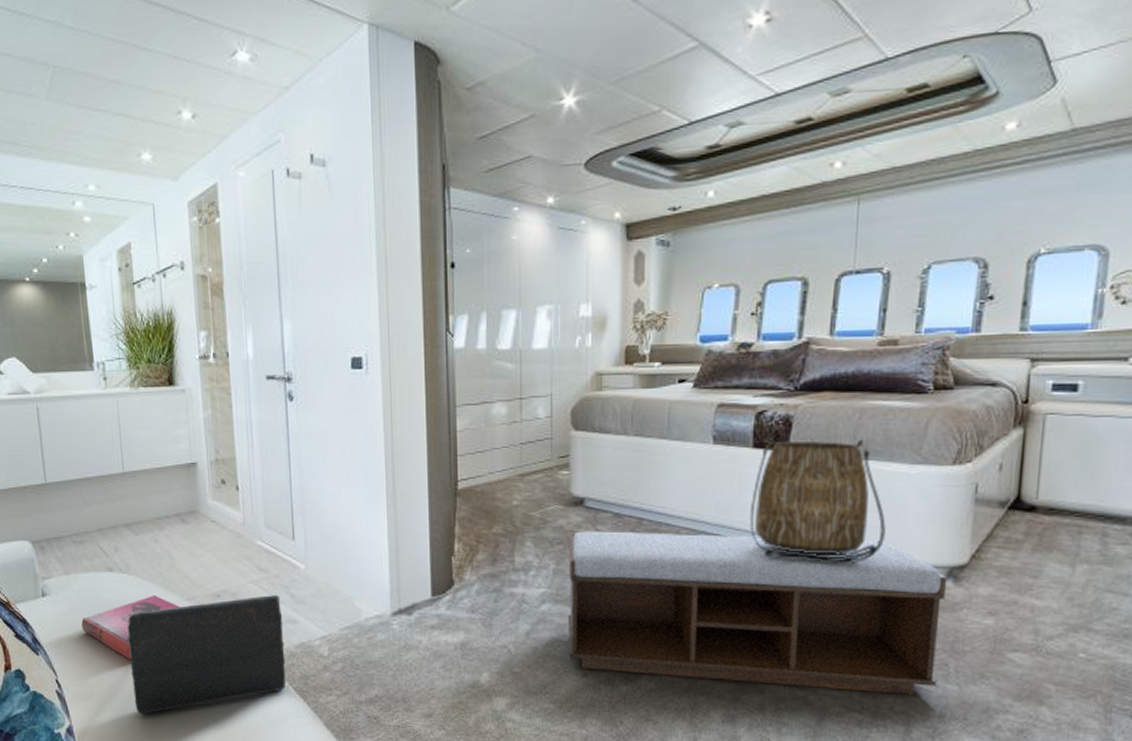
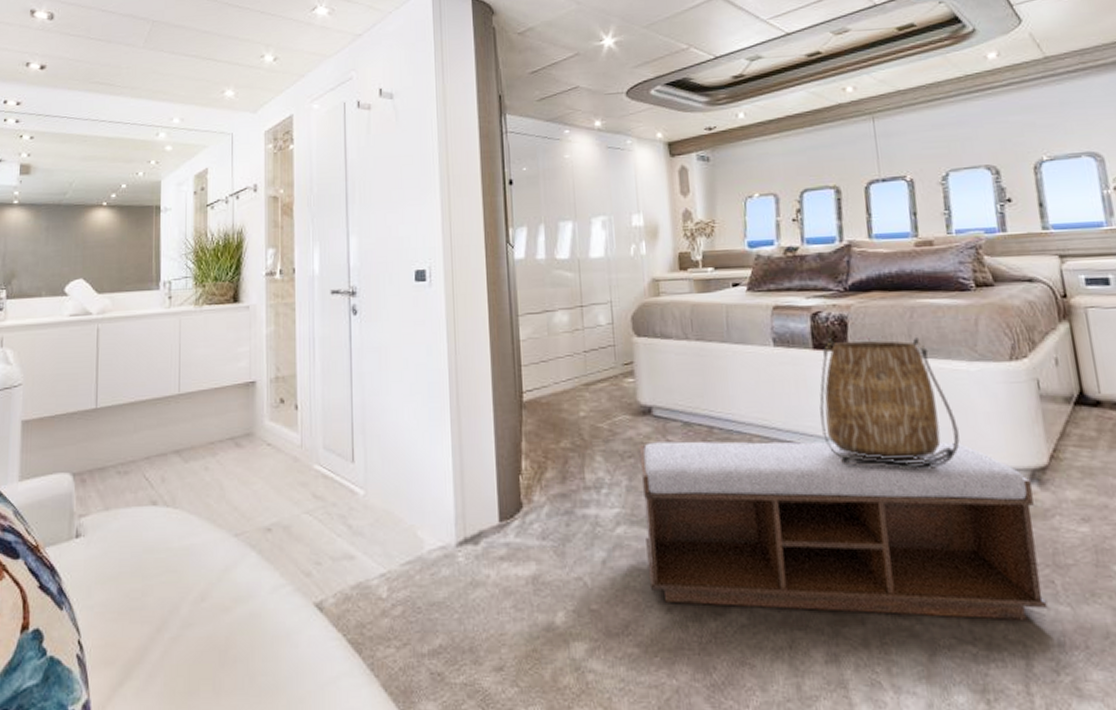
hardback book: present [81,595,180,660] -> none [115,532,227,612]
clutch bag: present [127,595,286,714] -> none [165,527,340,681]

